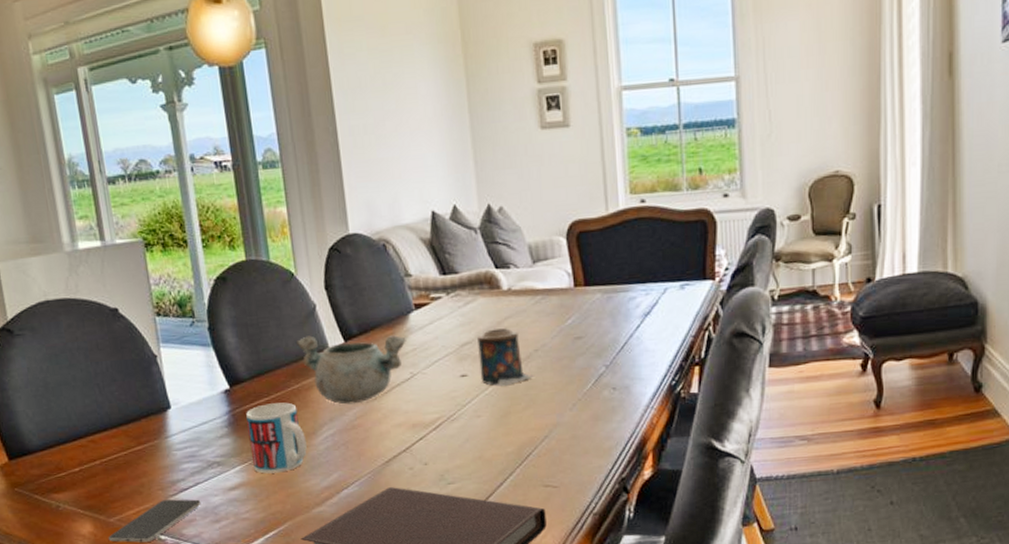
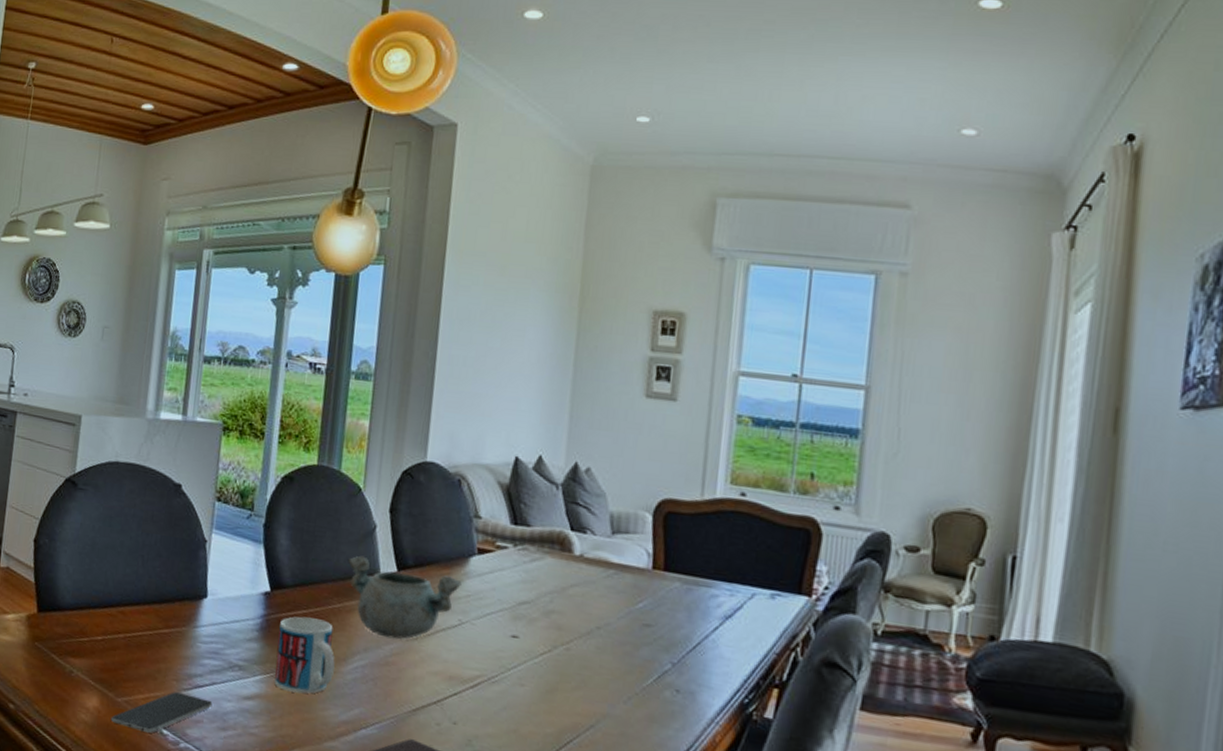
candle: present [477,328,534,386] -> none [532,593,591,659]

